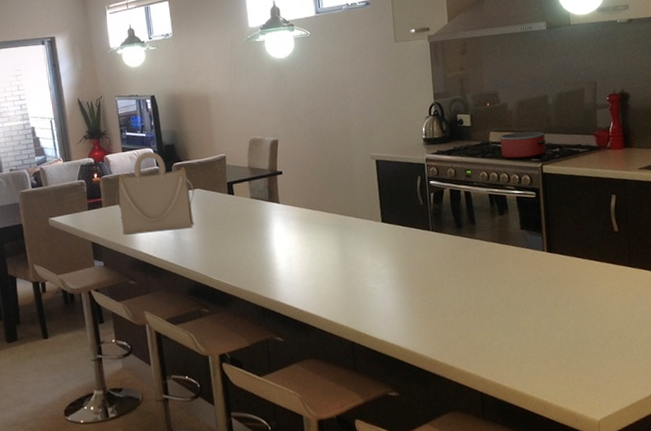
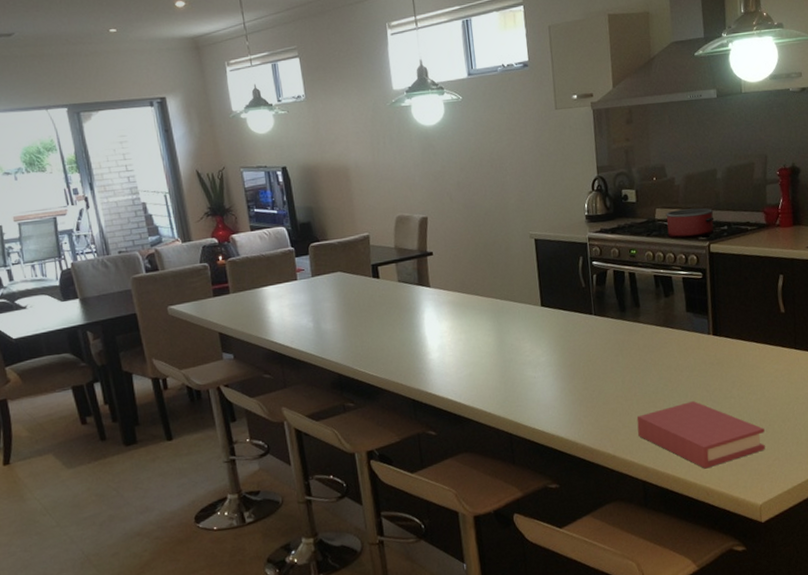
handbag: present [116,152,195,235] -> none [245,230,336,324]
book: none [473,315,602,383] -> present [636,401,765,469]

